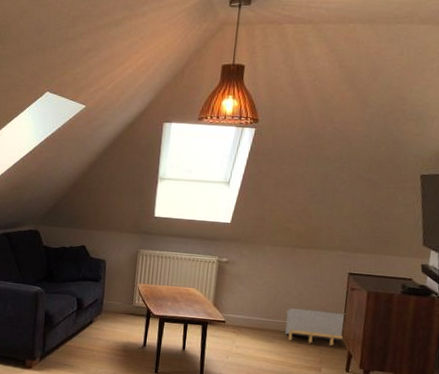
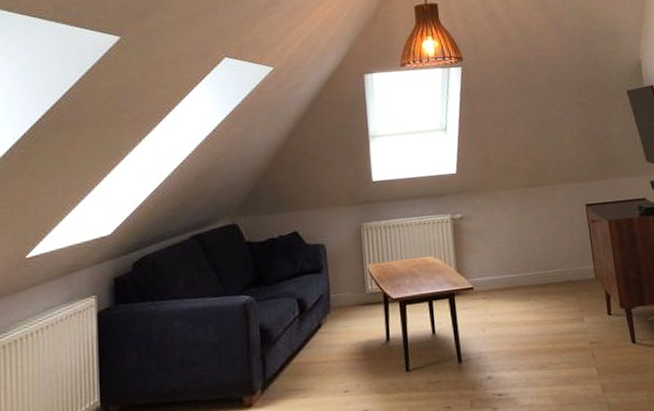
storage bin: present [285,308,347,346] -> none [534,249,599,294]

